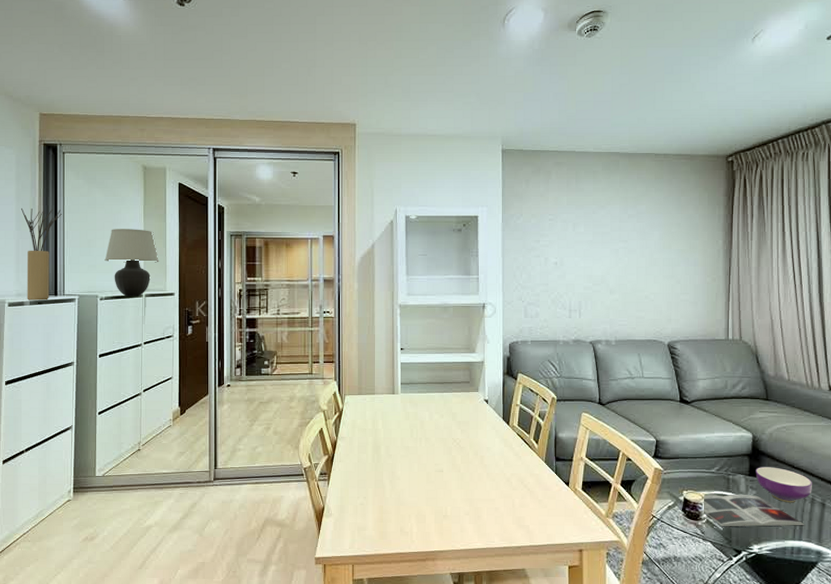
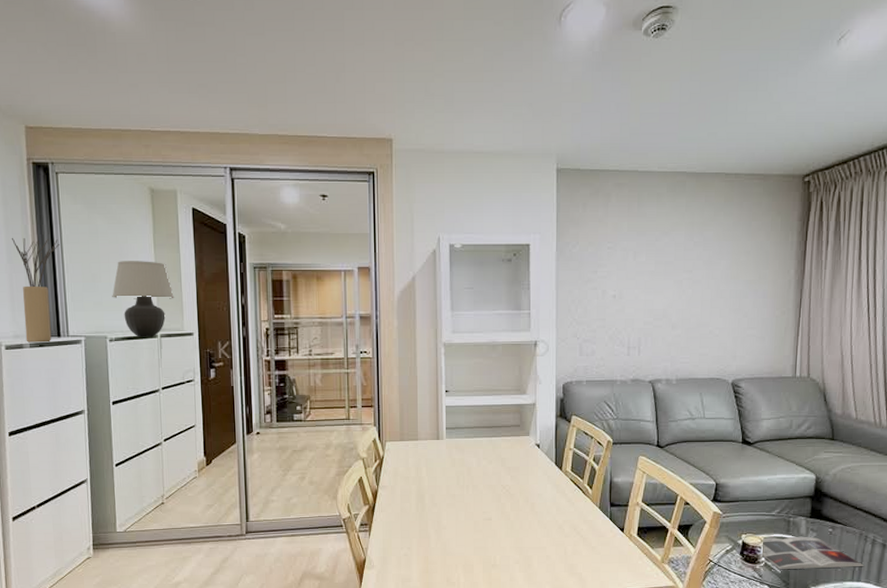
bowl: present [755,467,812,503] -> none [817,508,874,545]

